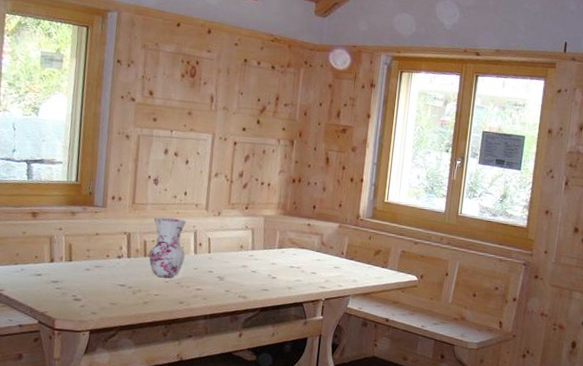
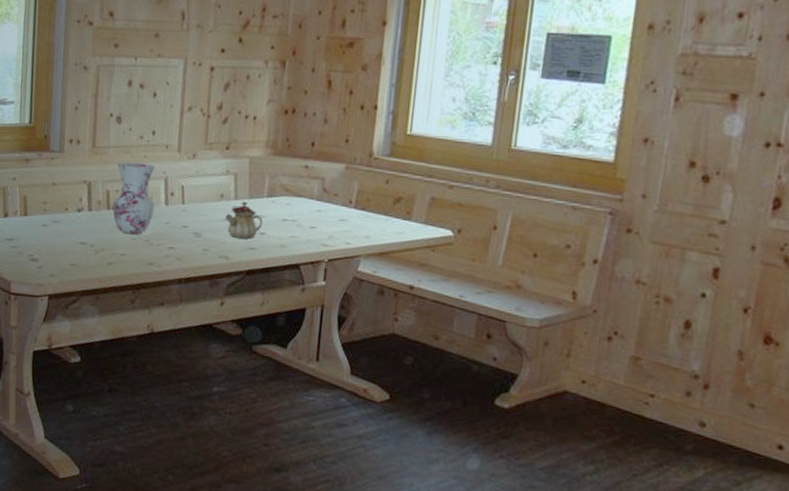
teapot: none [244,251,275,282] -> present [226,201,263,239]

